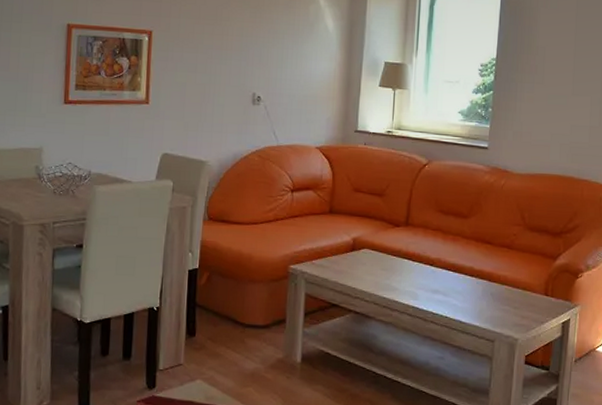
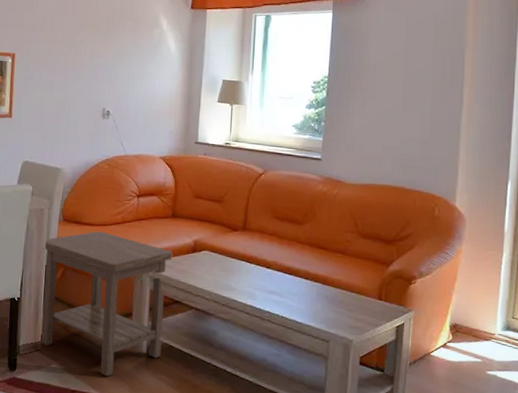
side table: none [183,230,330,390] -> present [41,231,173,377]

